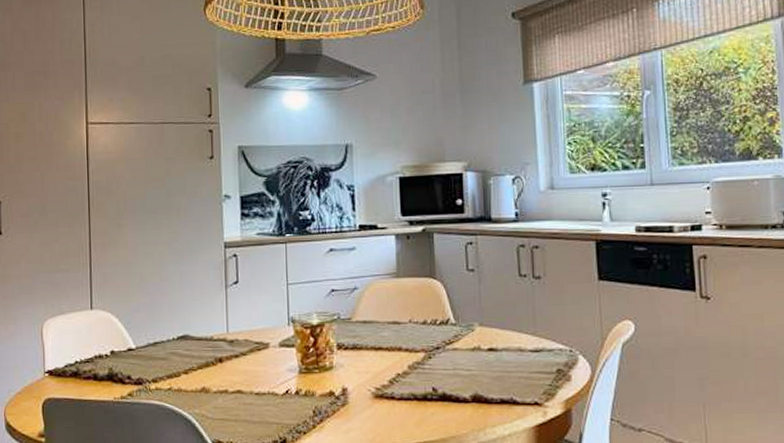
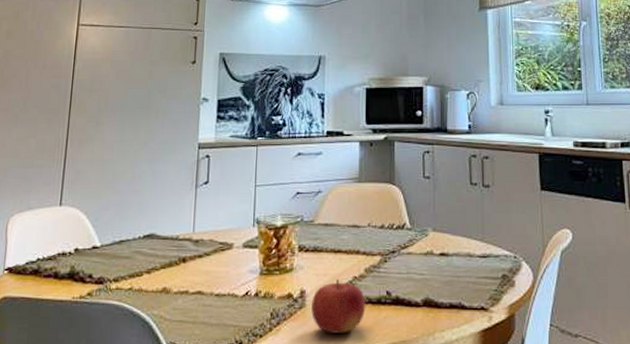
fruit: none [354,375,412,430] -> present [311,278,366,333]

